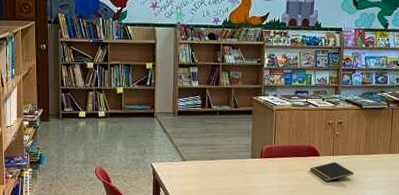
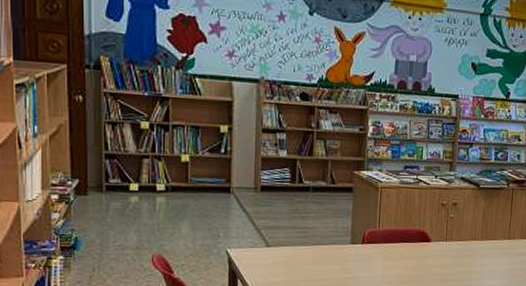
notepad: present [309,161,354,182] -> none [419,248,469,272]

